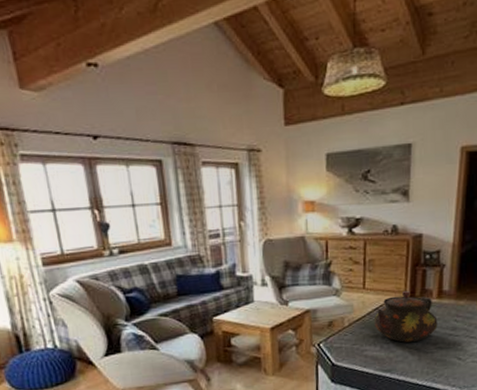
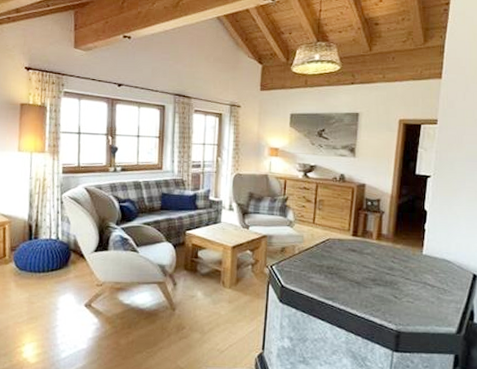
teapot: present [373,290,438,343] -> none [320,229,376,276]

